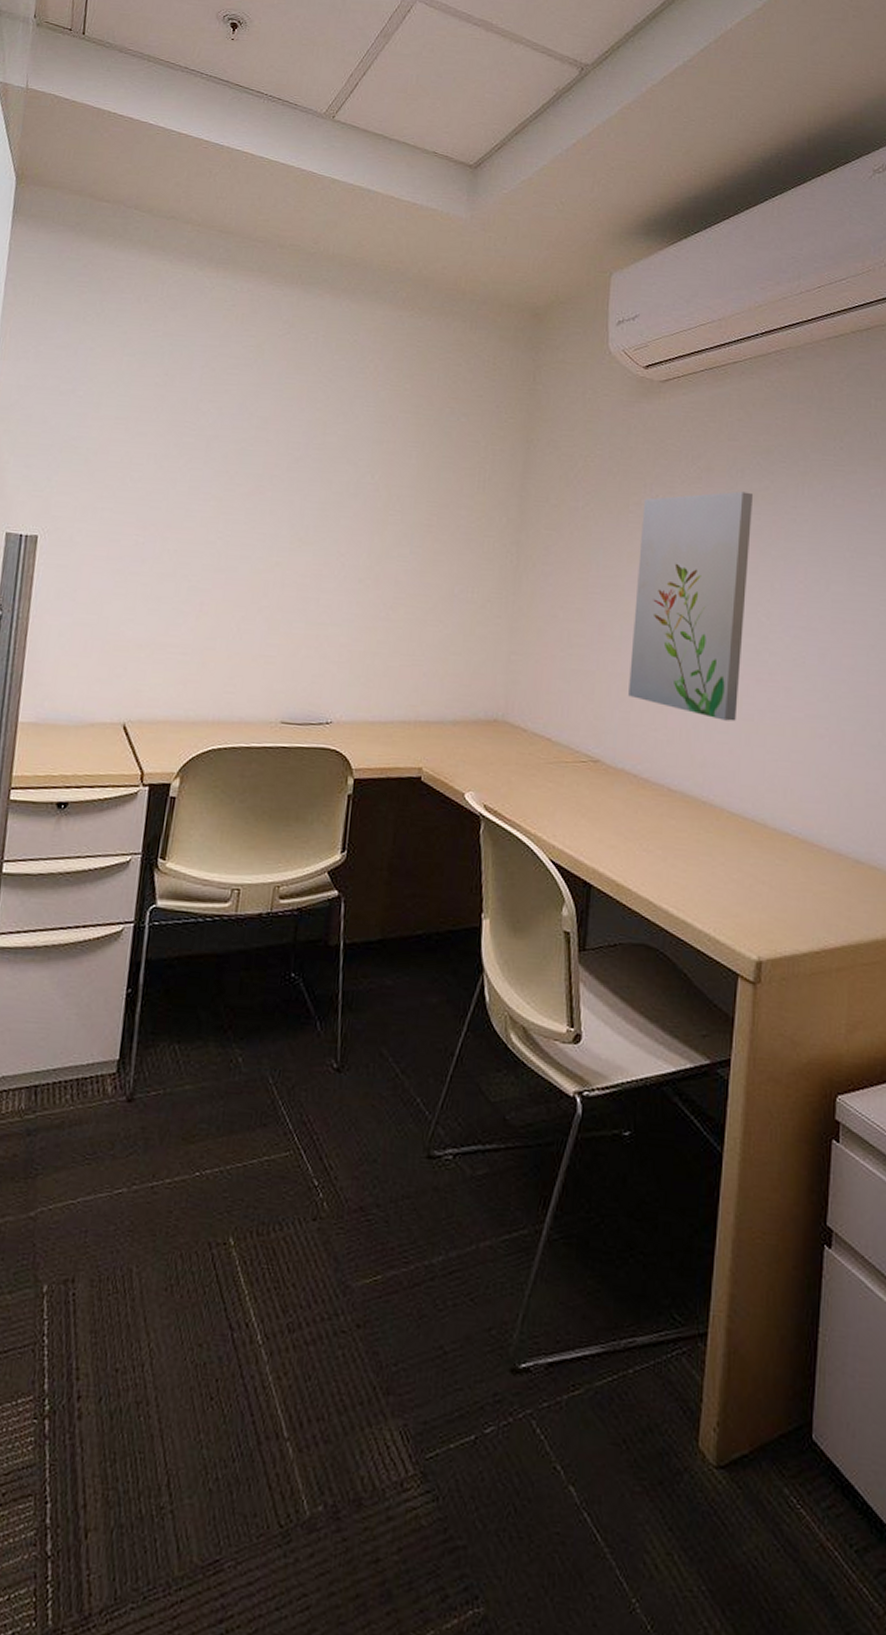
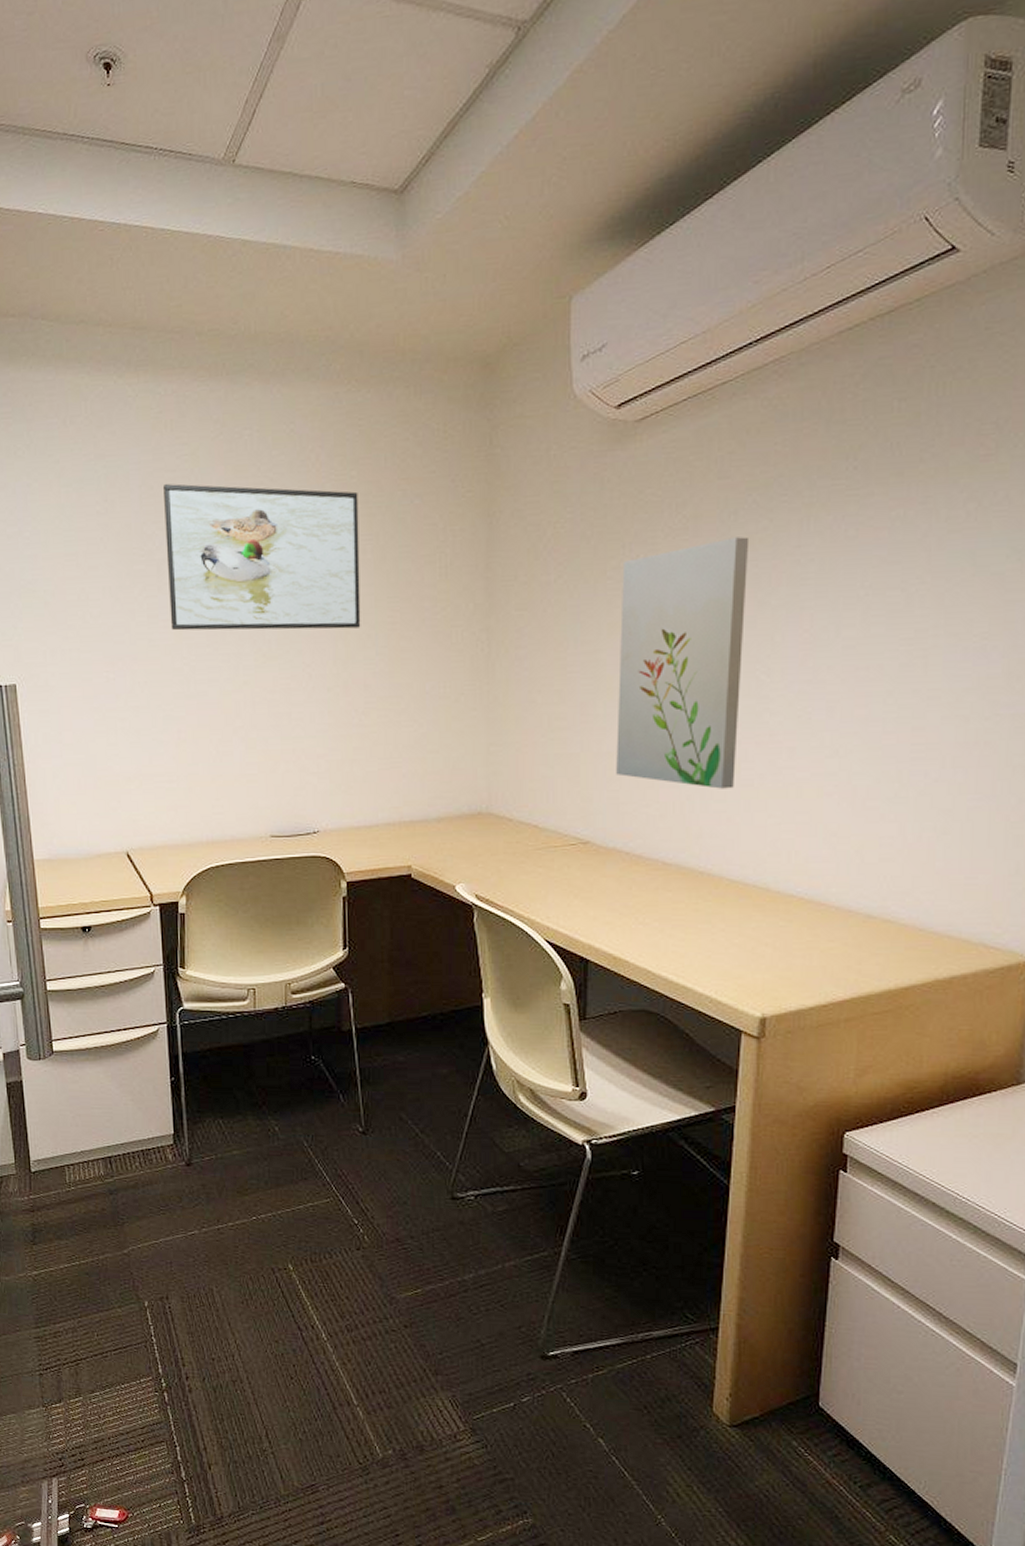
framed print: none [210,369,410,526] -> present [162,484,361,631]

